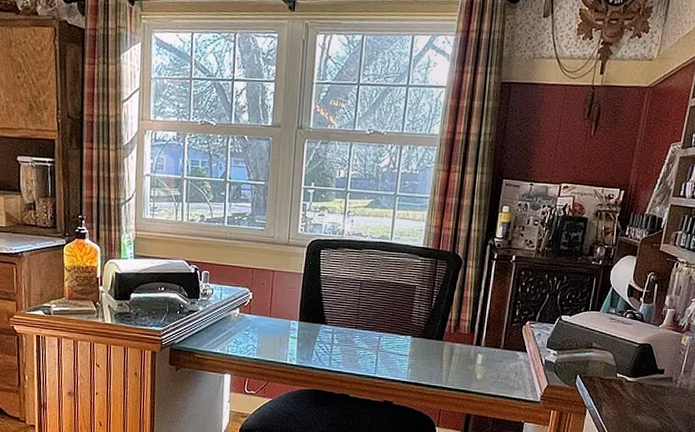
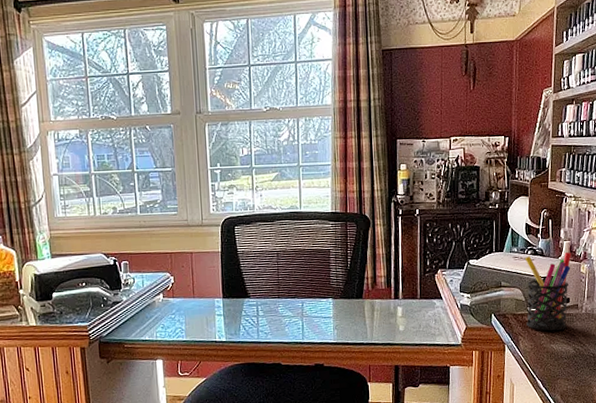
pen holder: none [613,319,674,402] -> present [525,252,572,331]

